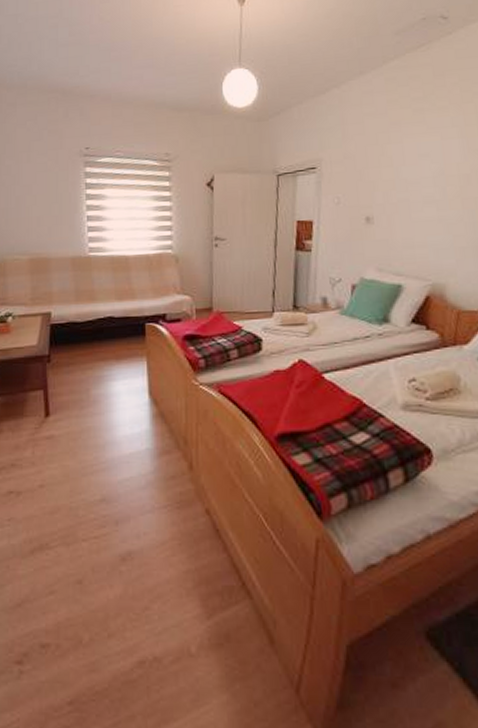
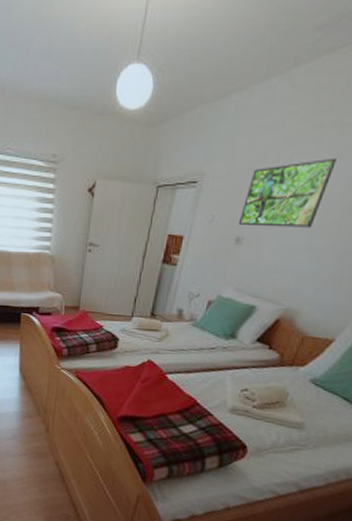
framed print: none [364,136,443,205] -> present [238,157,337,228]

